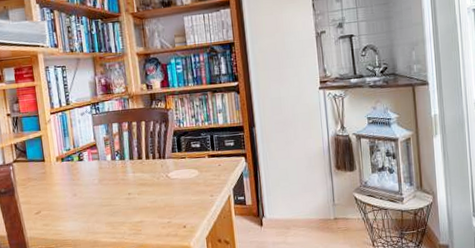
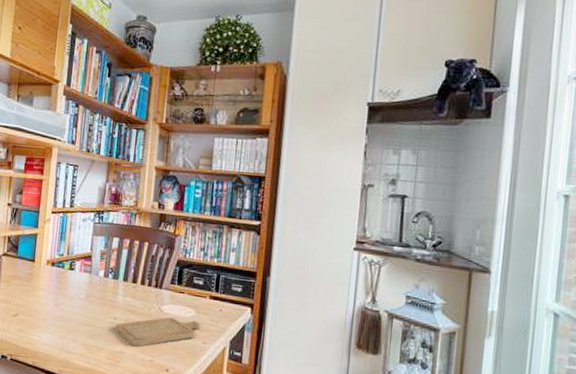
chopping board: none [130,179,206,214] -> present [114,317,201,347]

